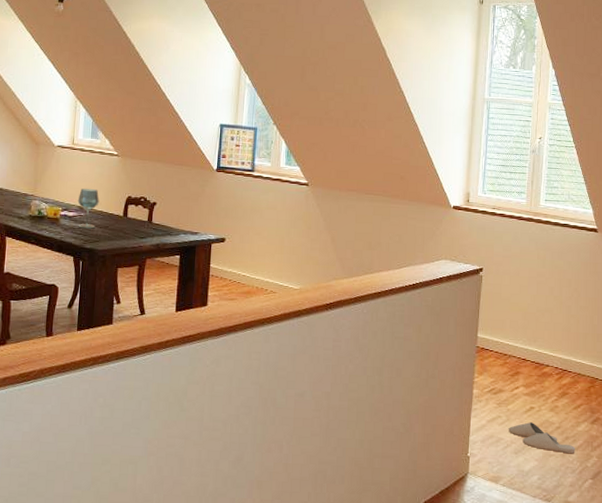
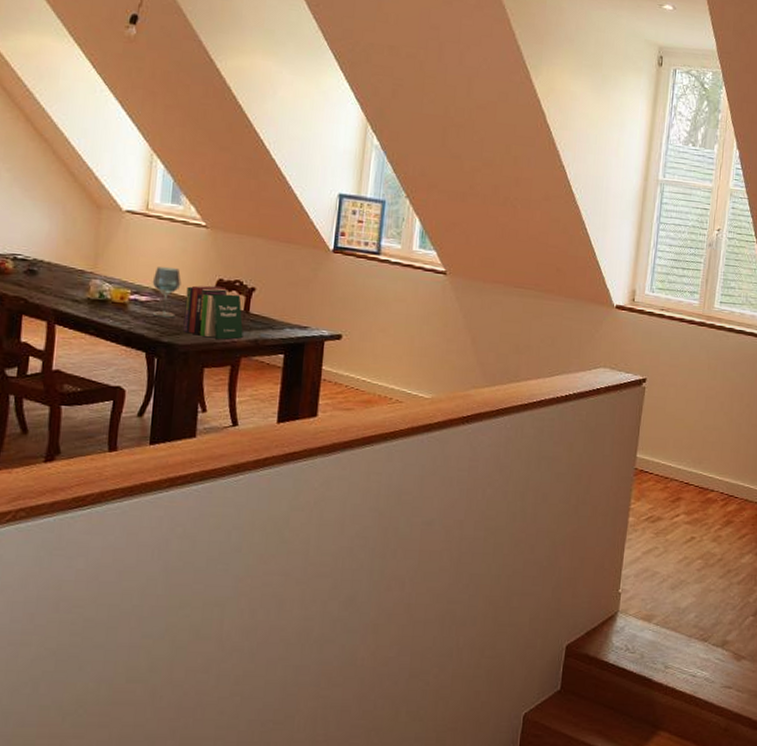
books: none [101,202,148,245] -> present [183,285,243,340]
slippers: present [508,421,576,454] -> none [665,553,738,589]

